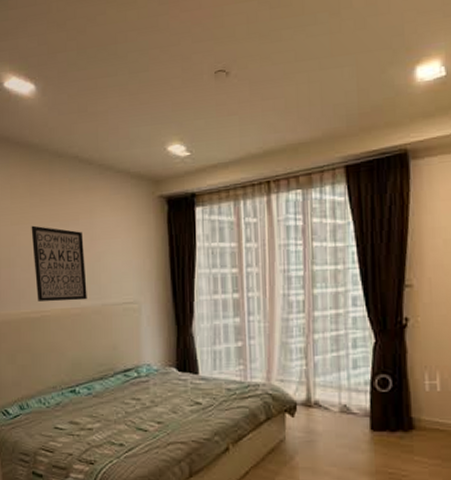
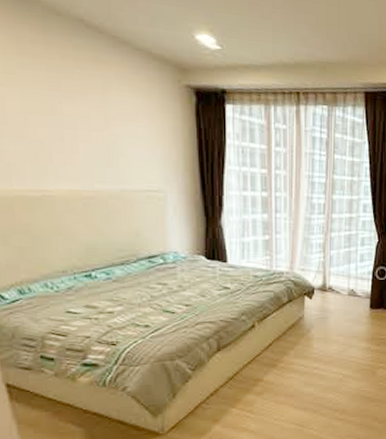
wall art: present [31,225,87,302] -> none [21,90,102,183]

